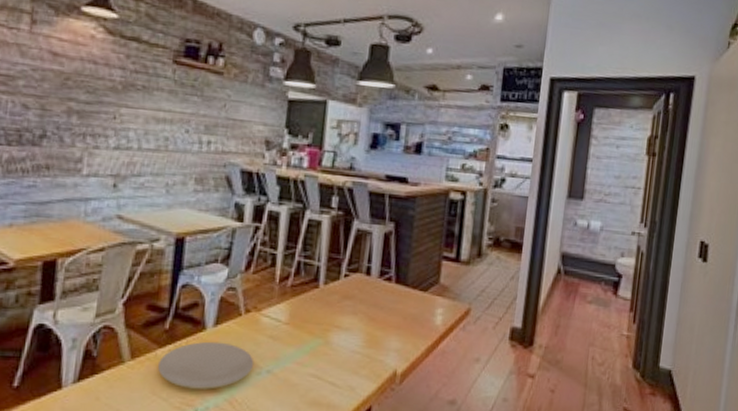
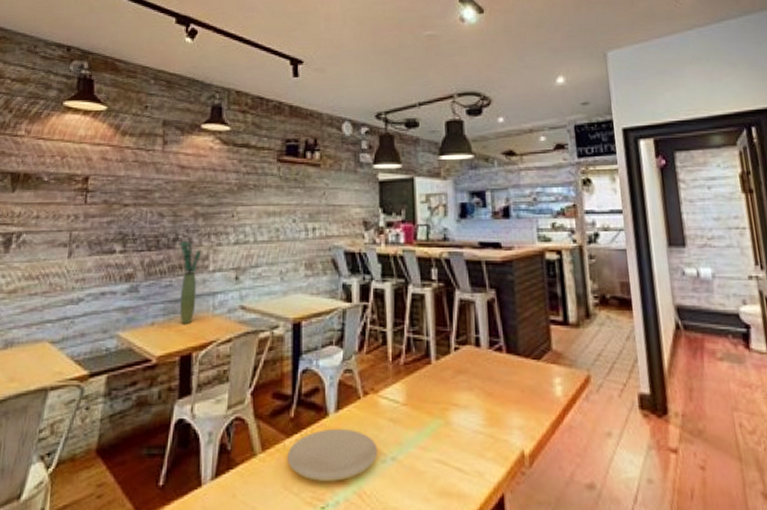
vase: none [44,136,74,230] -> present [179,239,201,325]

